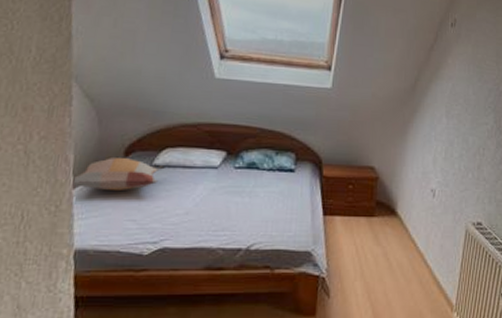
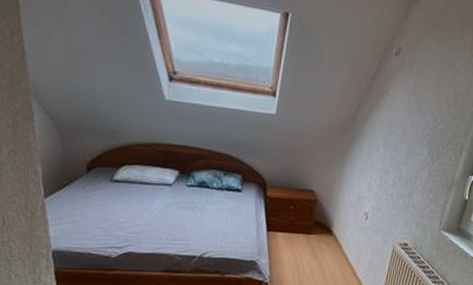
decorative pillow: present [72,158,165,192] -> none [43,172,124,202]

